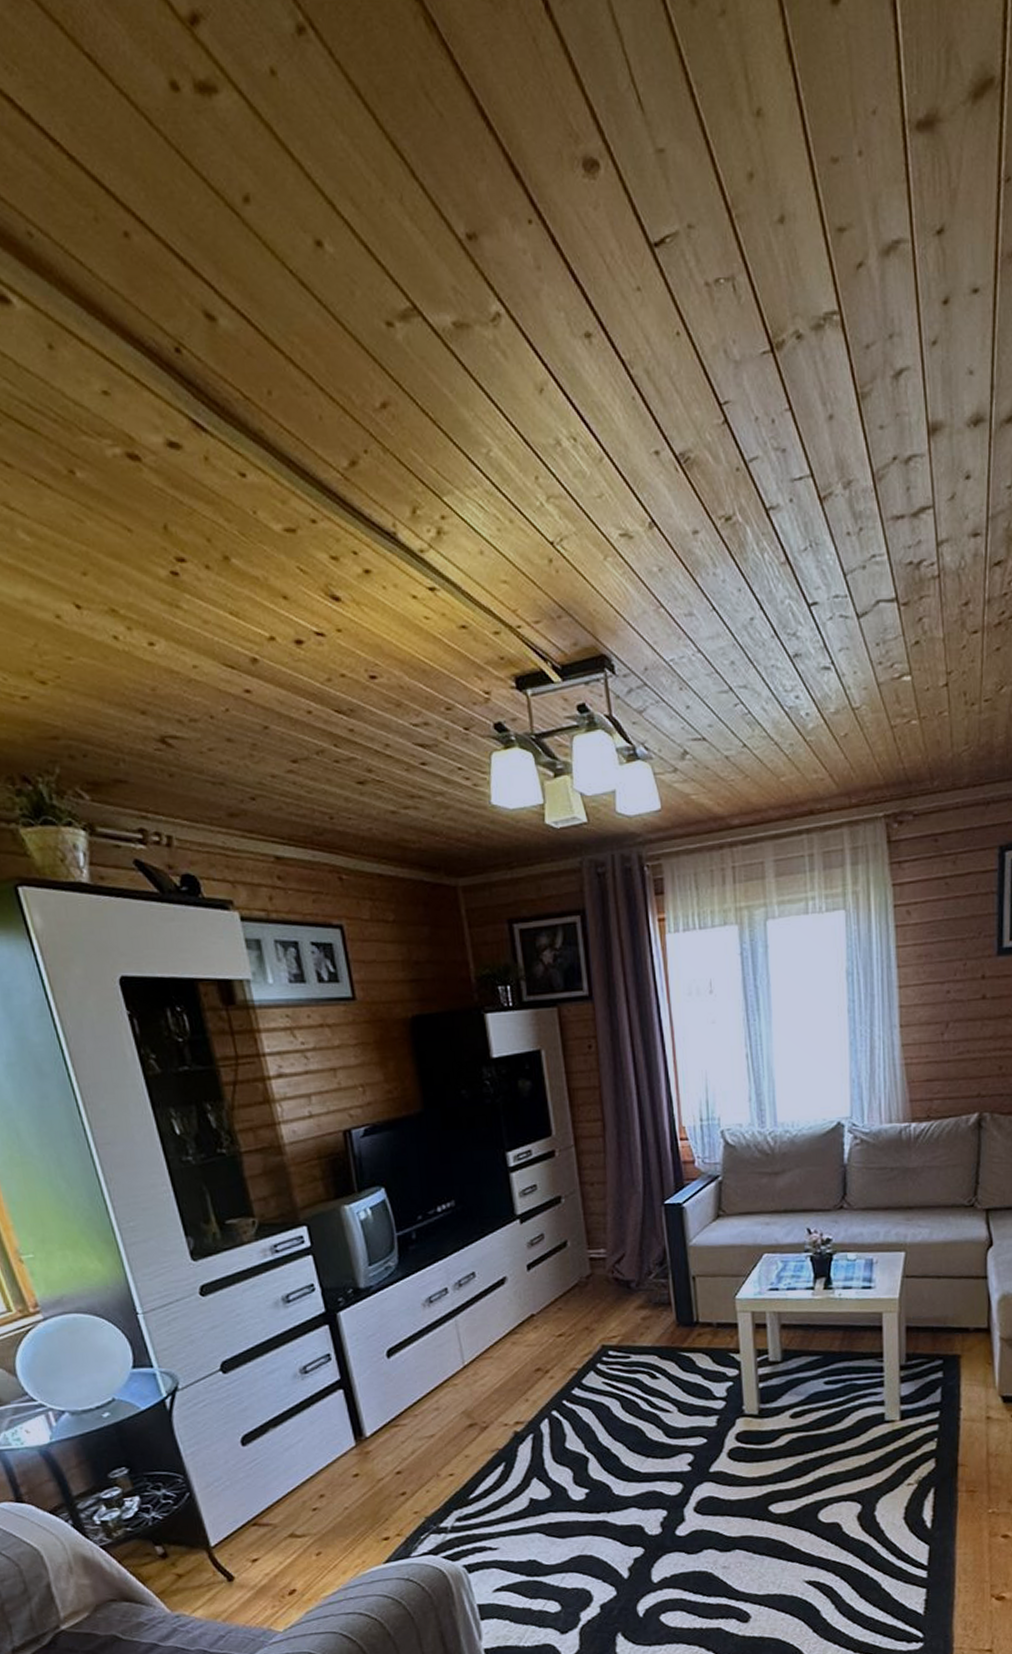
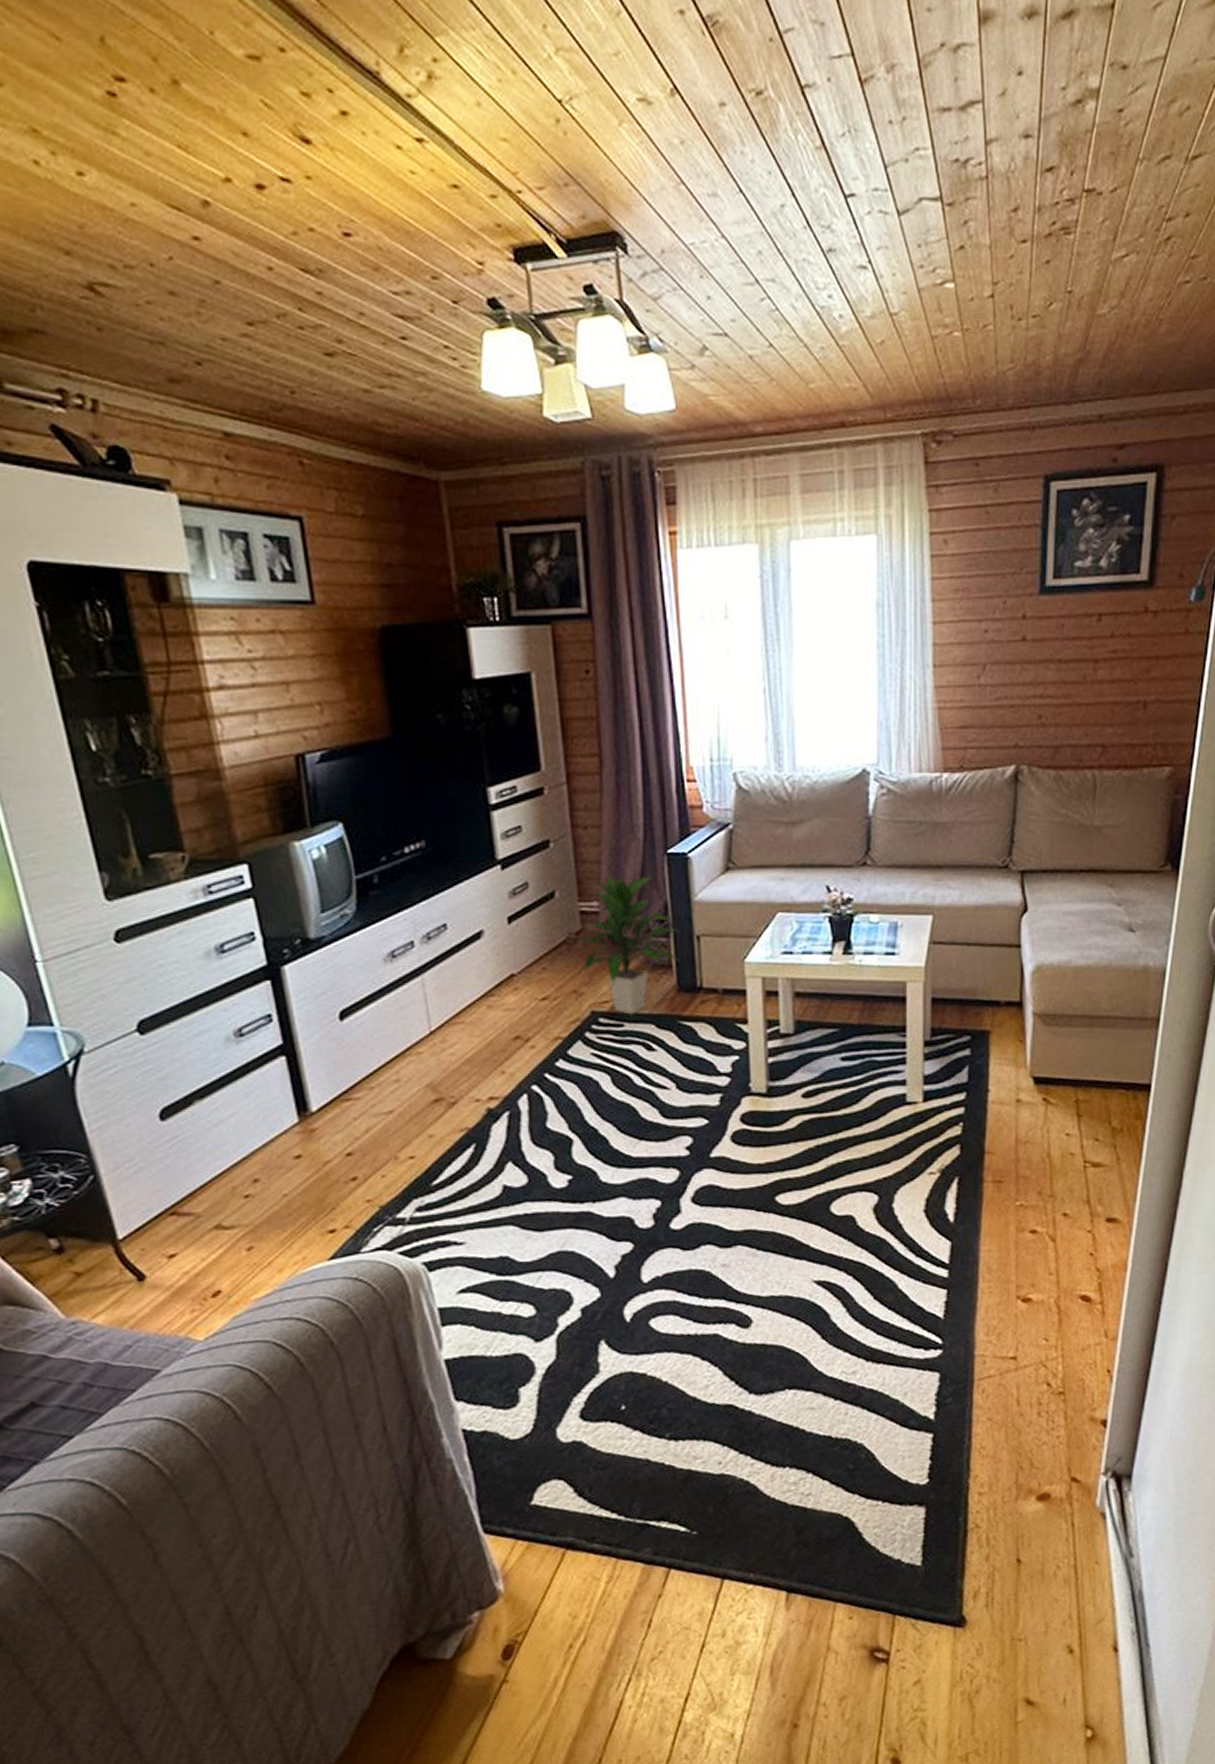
indoor plant: none [587,1225,678,1348] -> present [577,874,680,1015]

